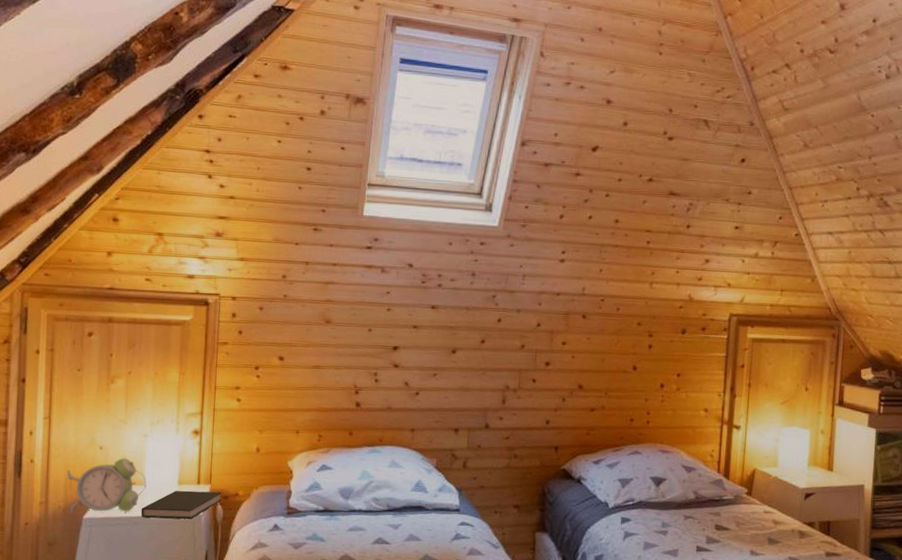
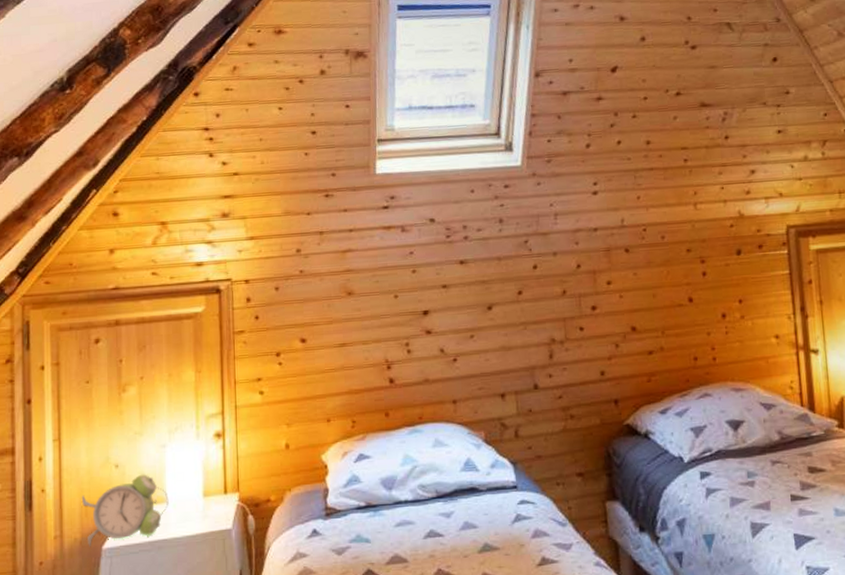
book: present [141,490,222,519] -> none [165,499,253,539]

